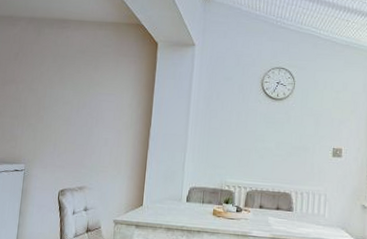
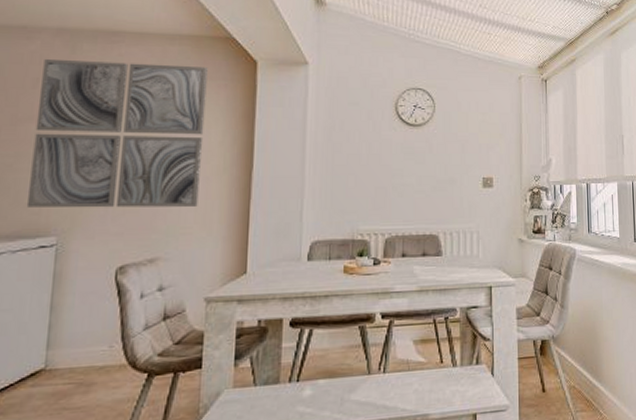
wall art: none [8,39,123,152] -> present [26,58,208,208]

